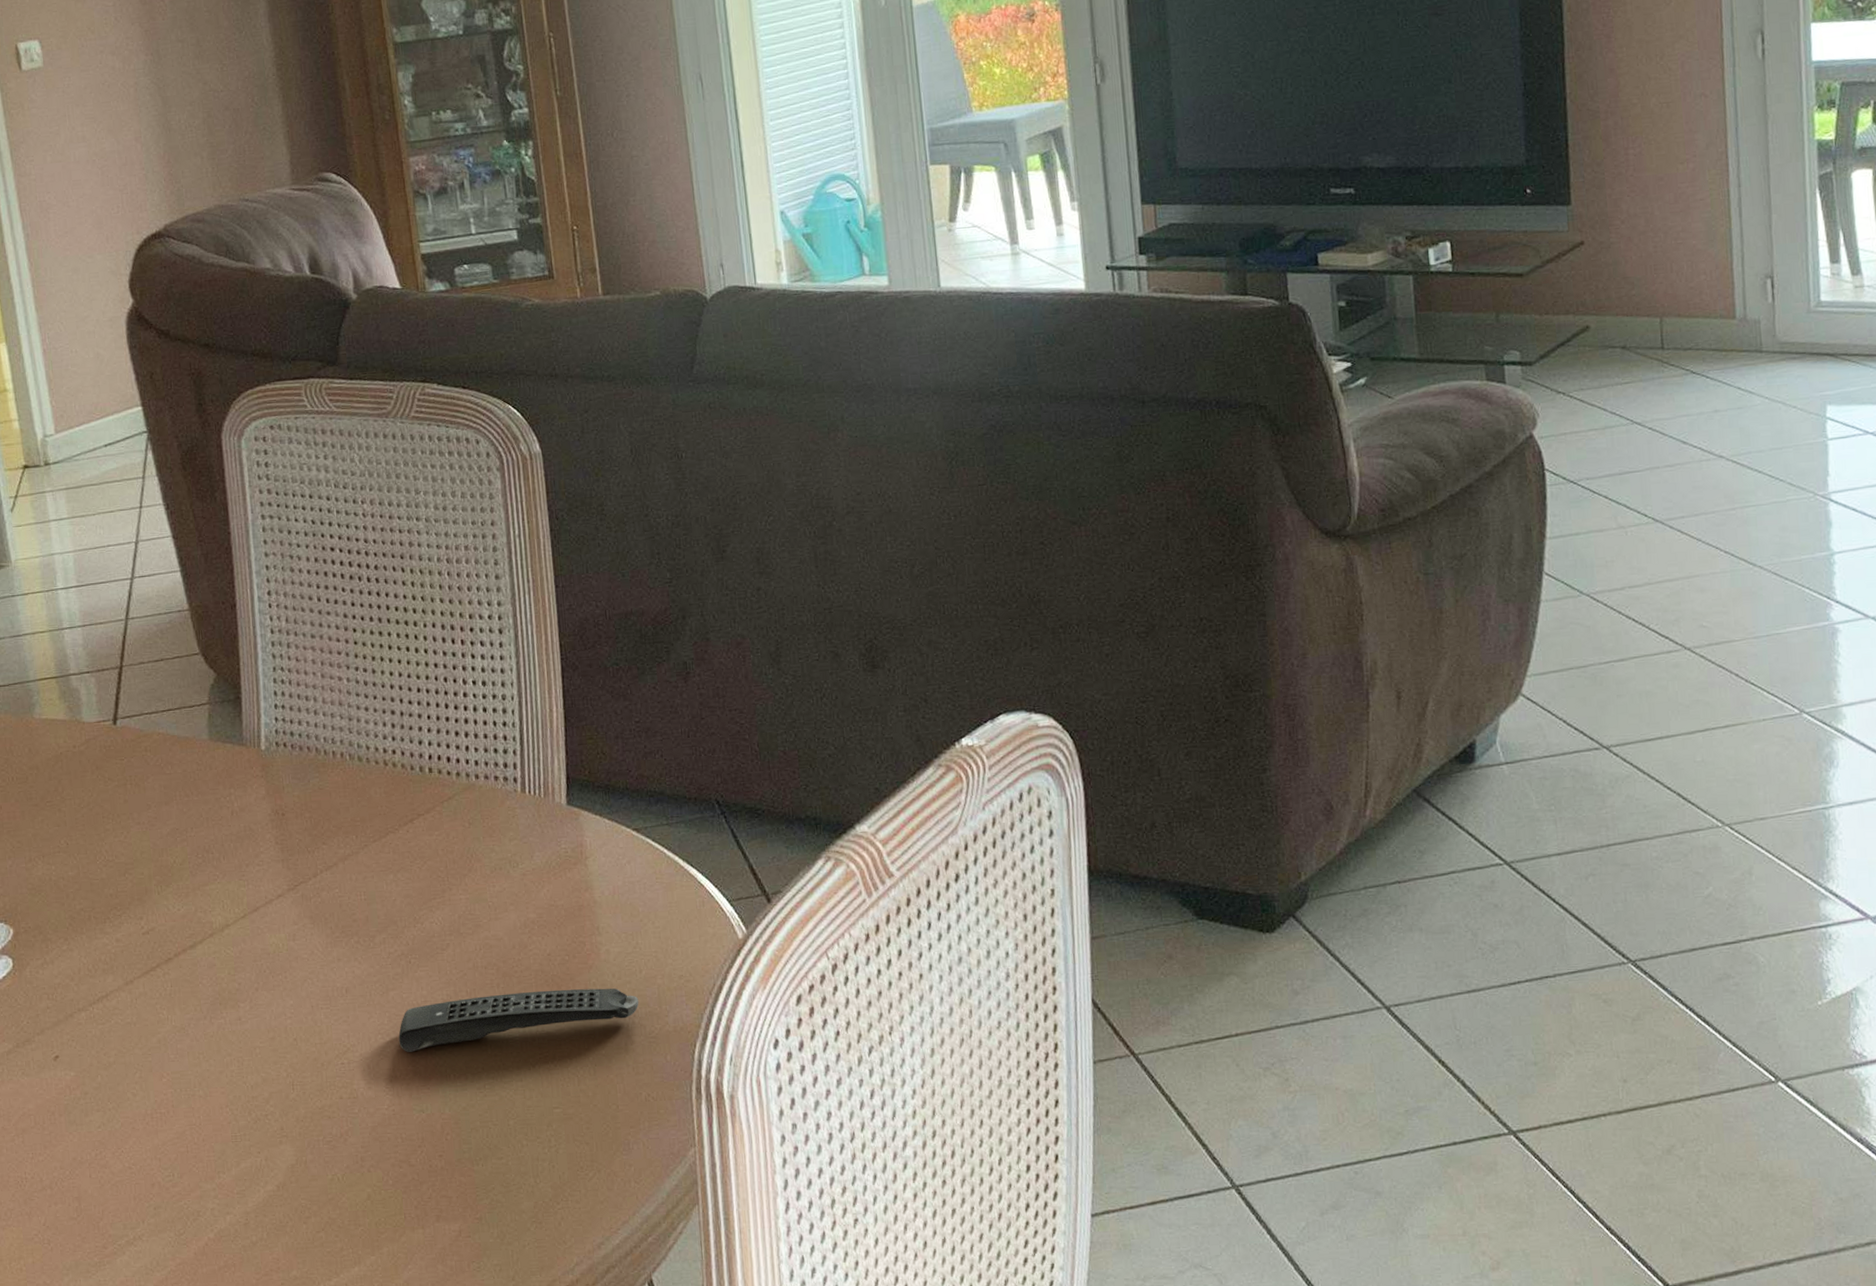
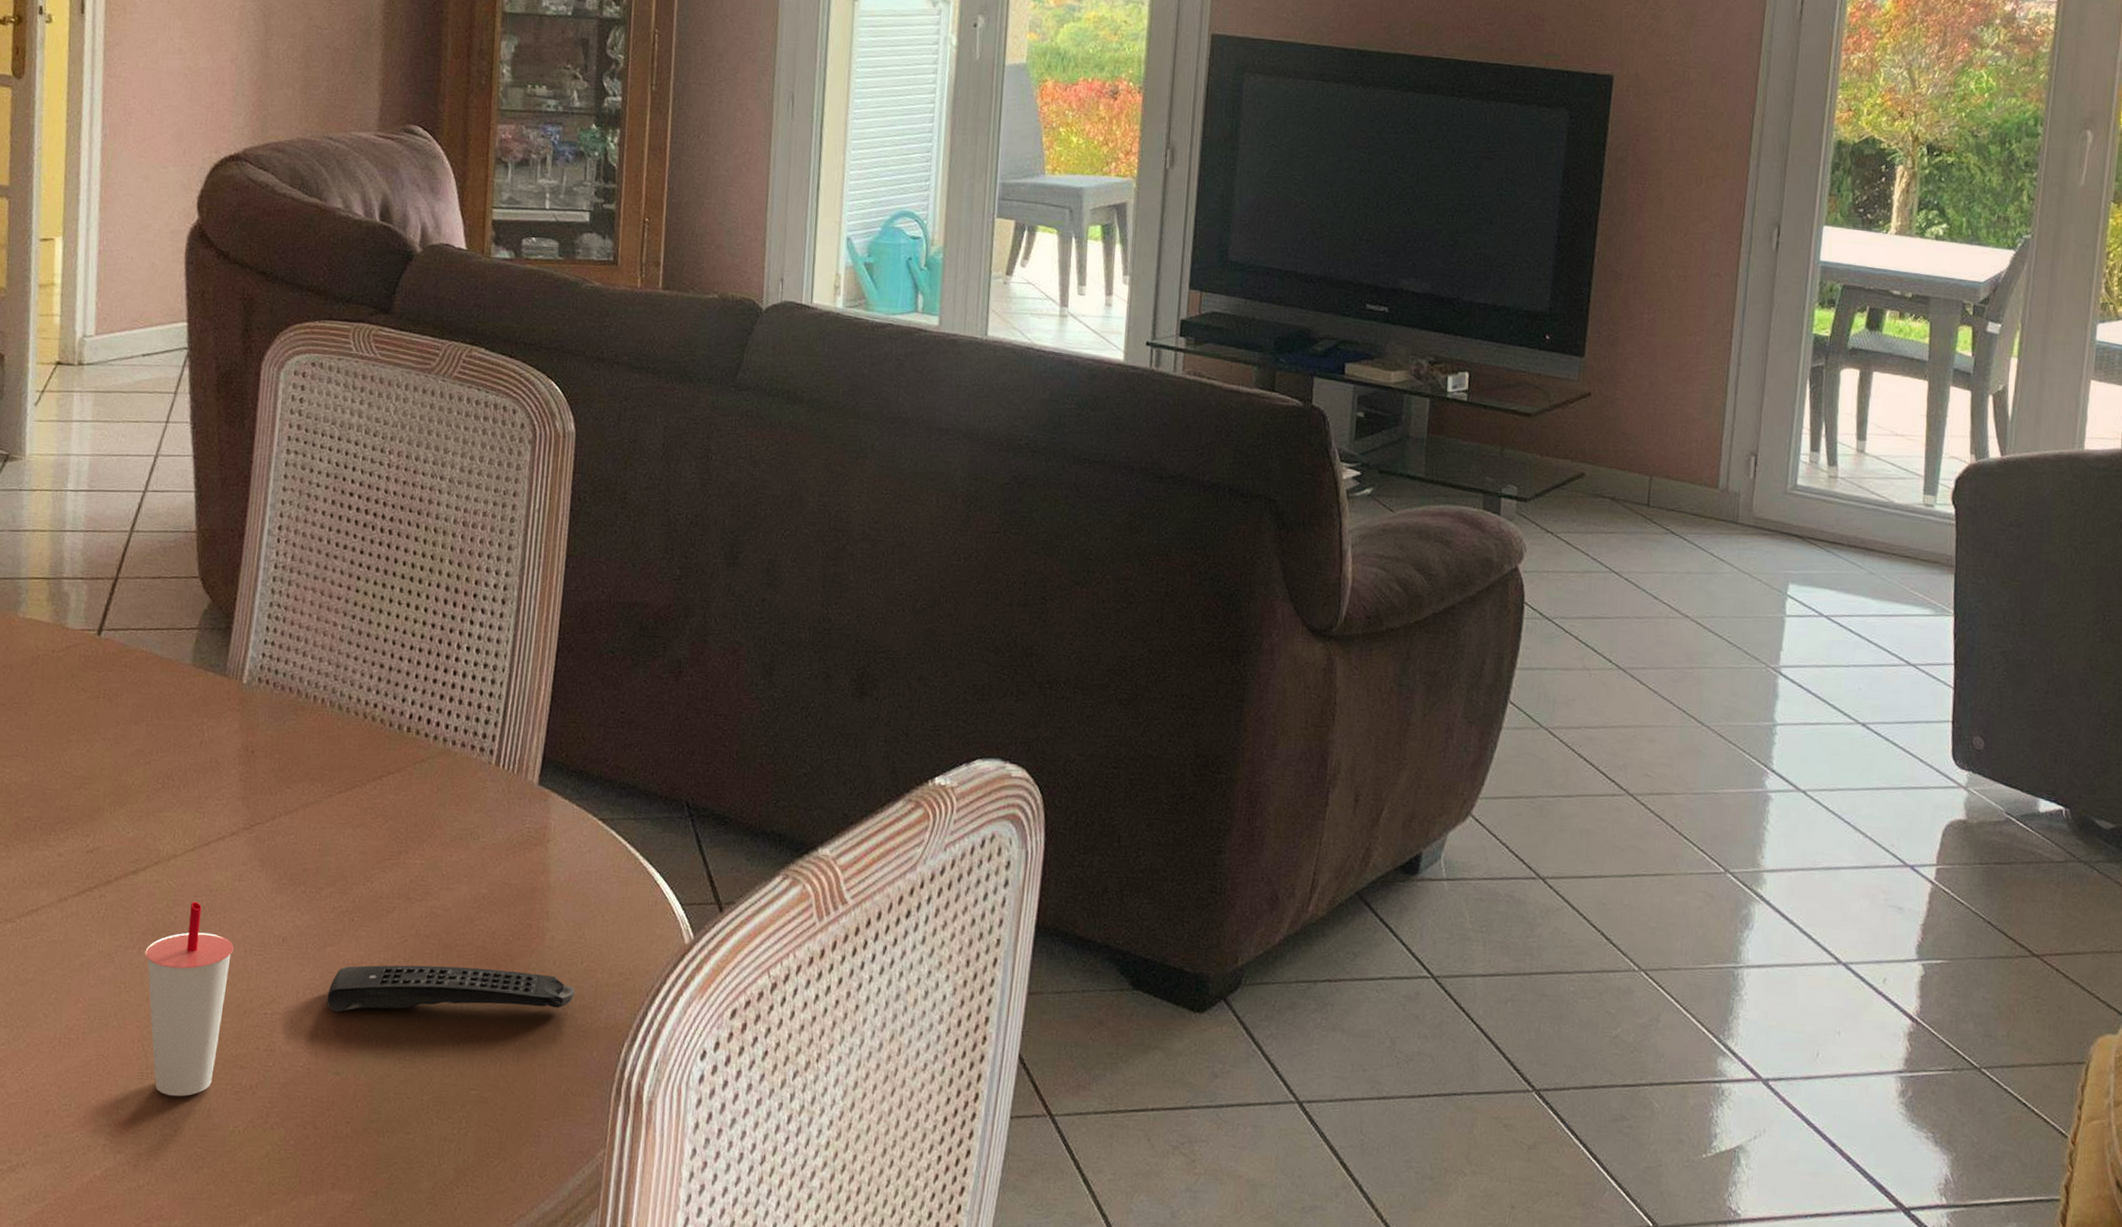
cup: none [216,966,304,1154] -> present [145,901,234,1097]

